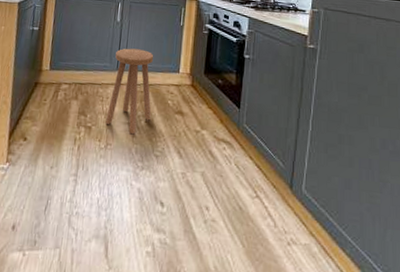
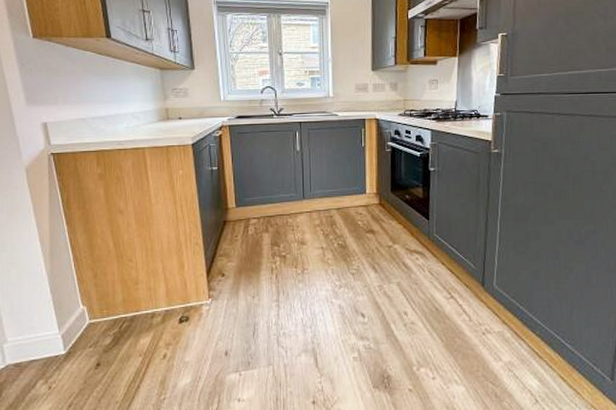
stool: present [105,48,154,135] -> none [299,175,343,258]

